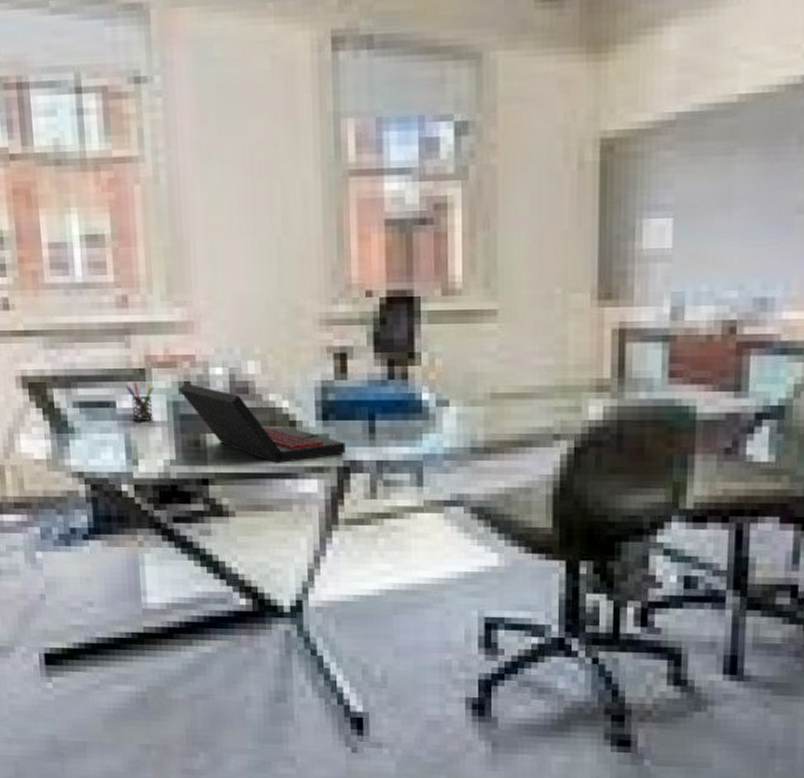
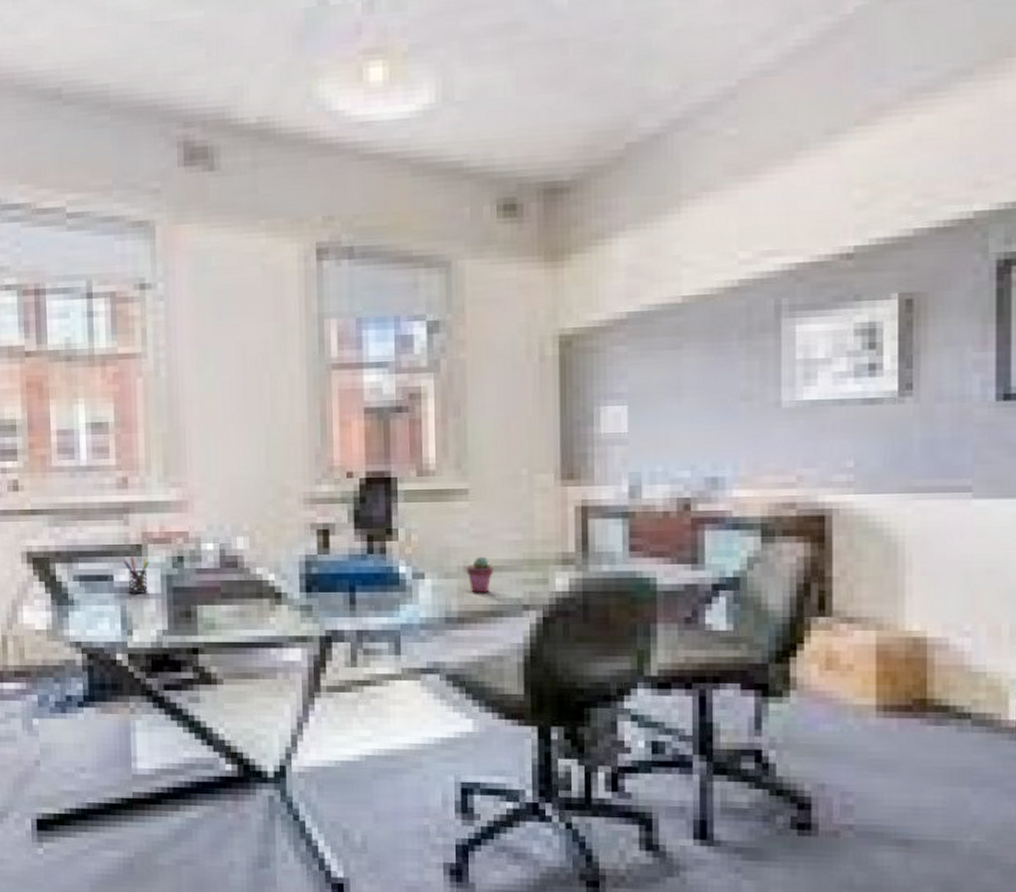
laptop: present [178,383,346,464] -> none [172,557,328,634]
potted succulent: none [494,382,523,422] -> present [466,556,494,593]

